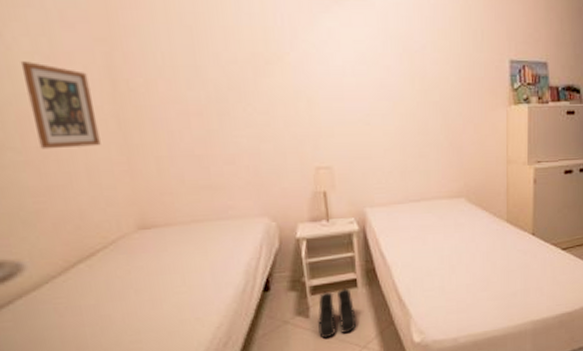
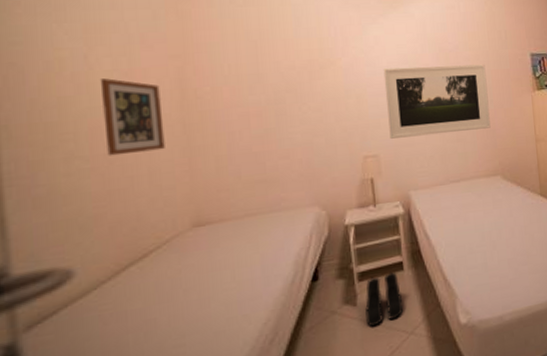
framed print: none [337,68,457,150] -> present [383,64,491,139]

